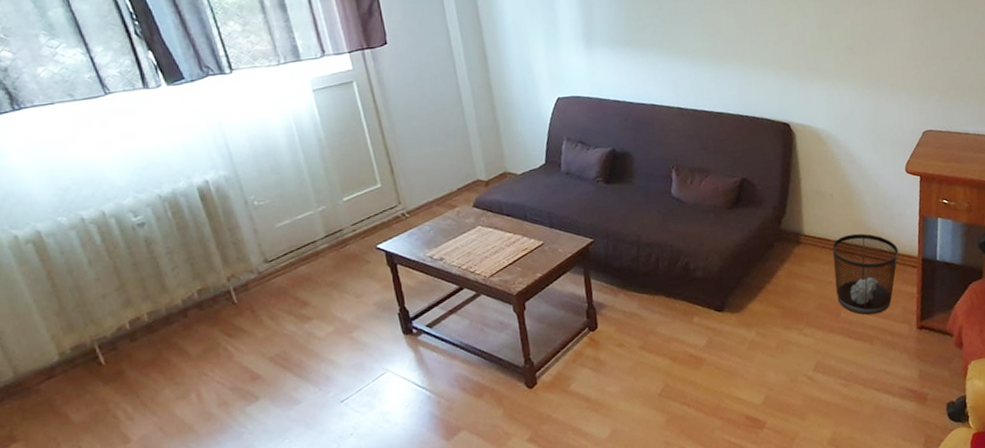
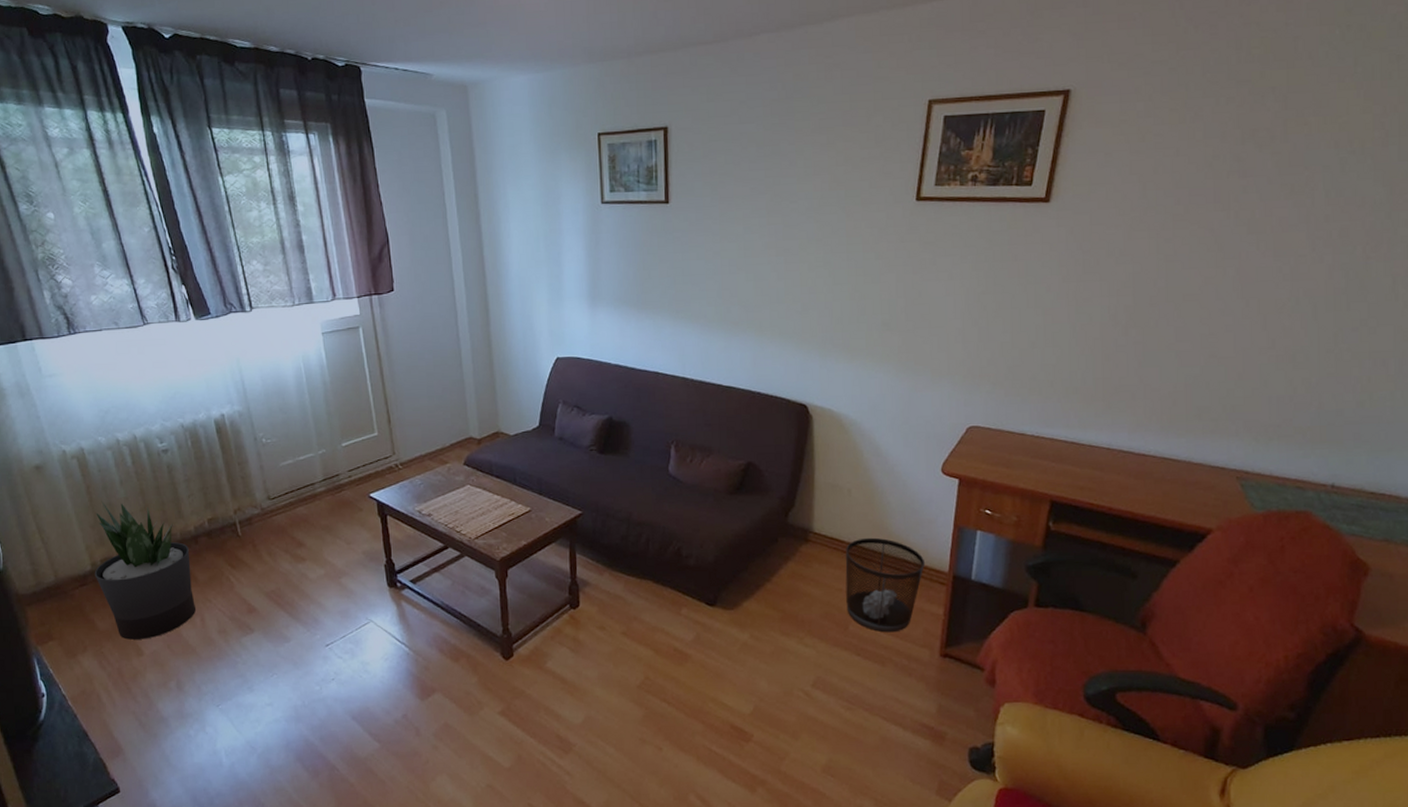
planter: none [61,284,190,429] -> present [94,500,196,640]

